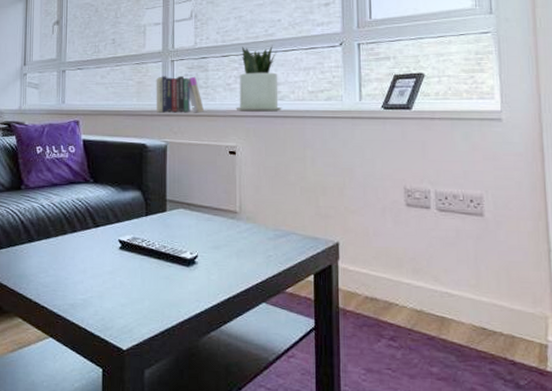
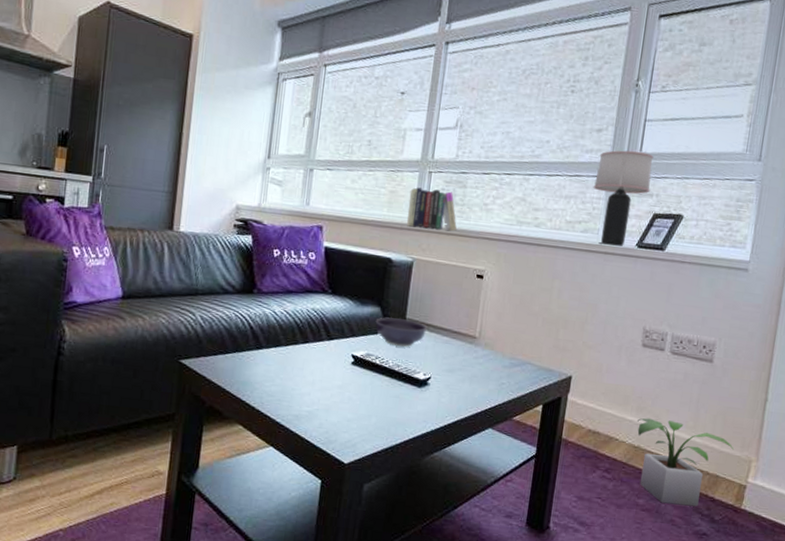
bowl: none [137,199,188,228] -> present [375,316,428,347]
planter: present [236,46,282,113] -> none [489,166,540,239]
table lamp: none [329,20,386,111] -> present [593,150,654,247]
potted plant: none [415,279,525,372] -> present [637,418,734,507]

